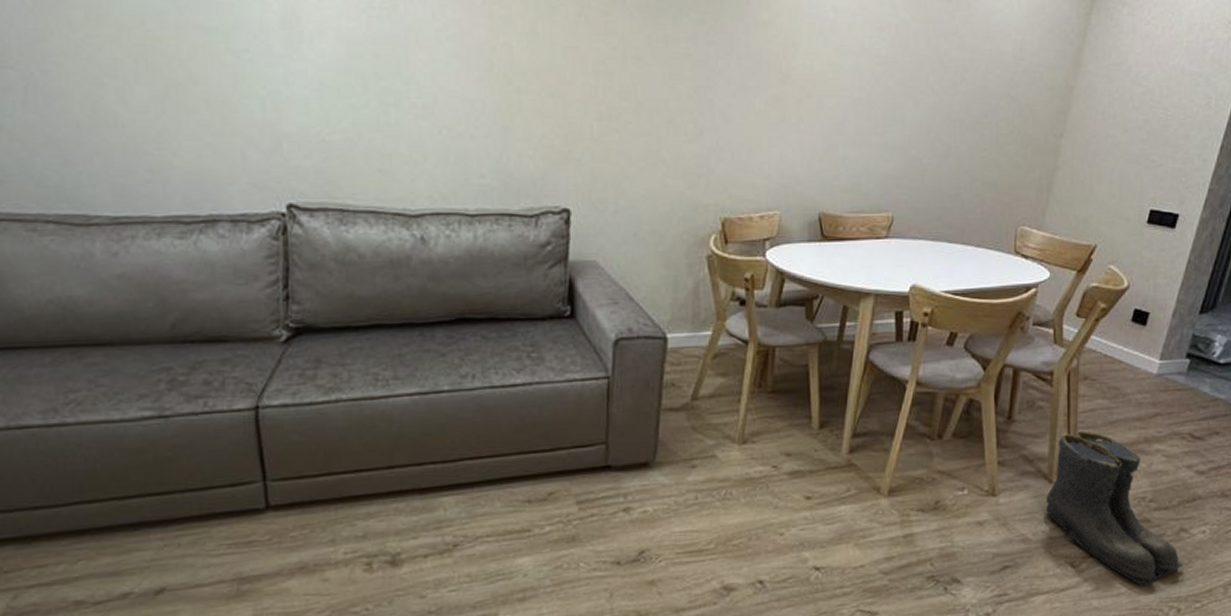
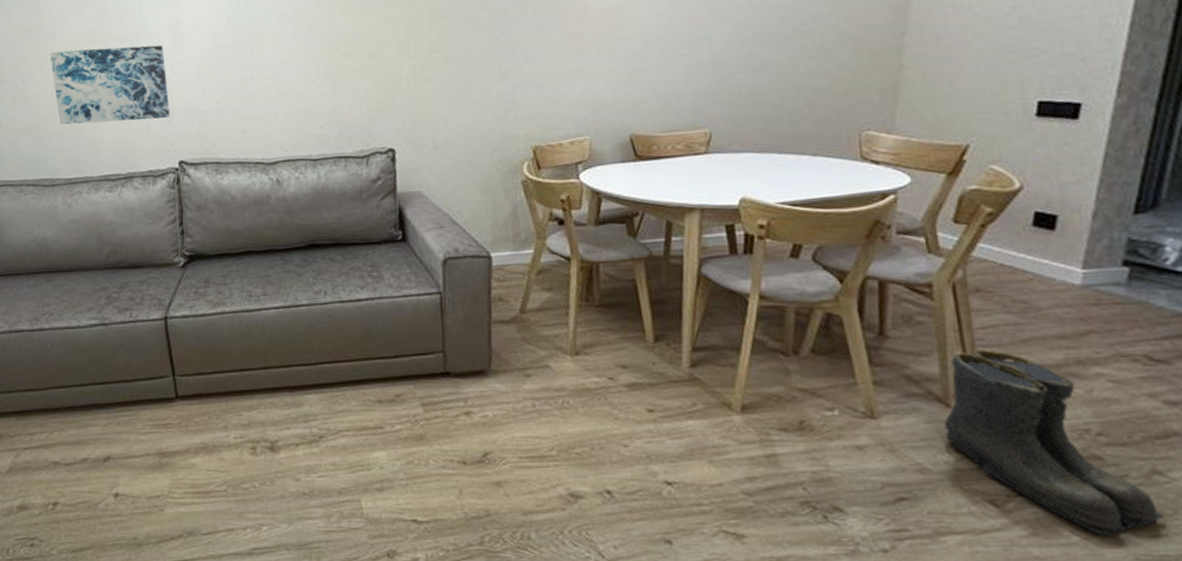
wall art: none [91,32,278,146] -> present [50,45,171,125]

